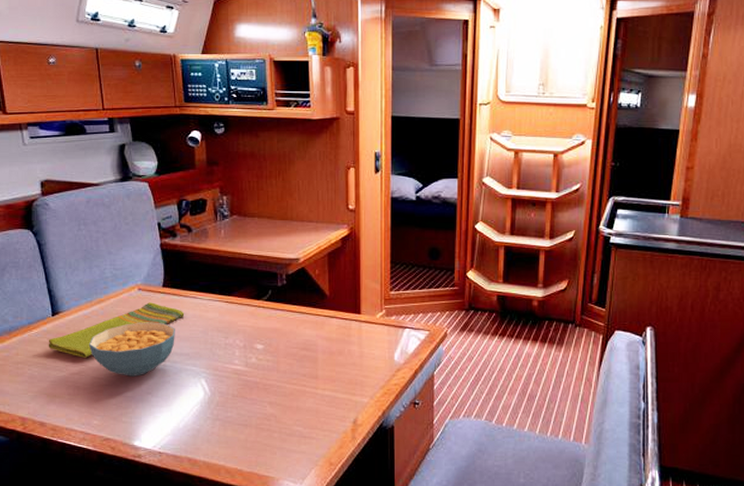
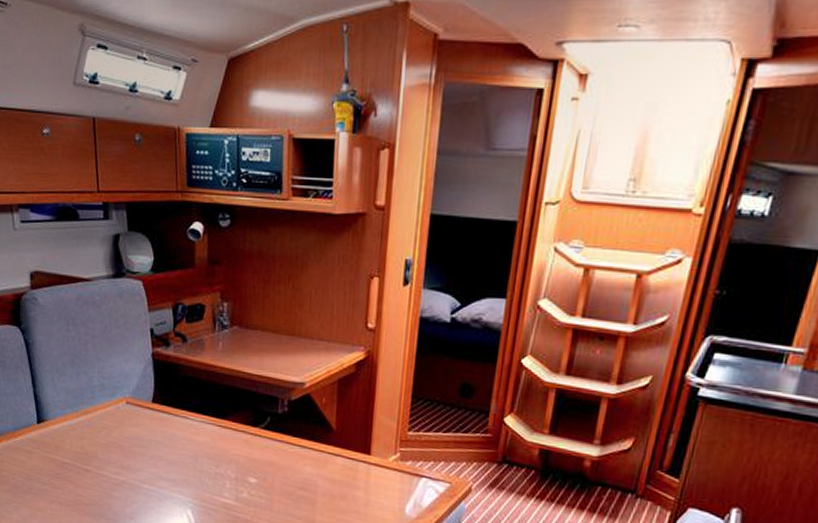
dish towel: present [48,302,185,358] -> none [32,418,174,473]
cereal bowl: present [89,322,175,377] -> none [73,439,163,499]

